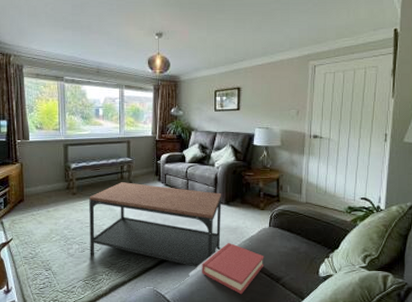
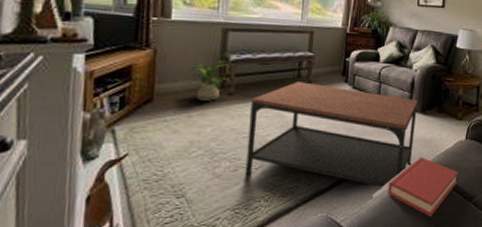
house plant: none [45,169,74,200] -> present [189,61,231,101]

